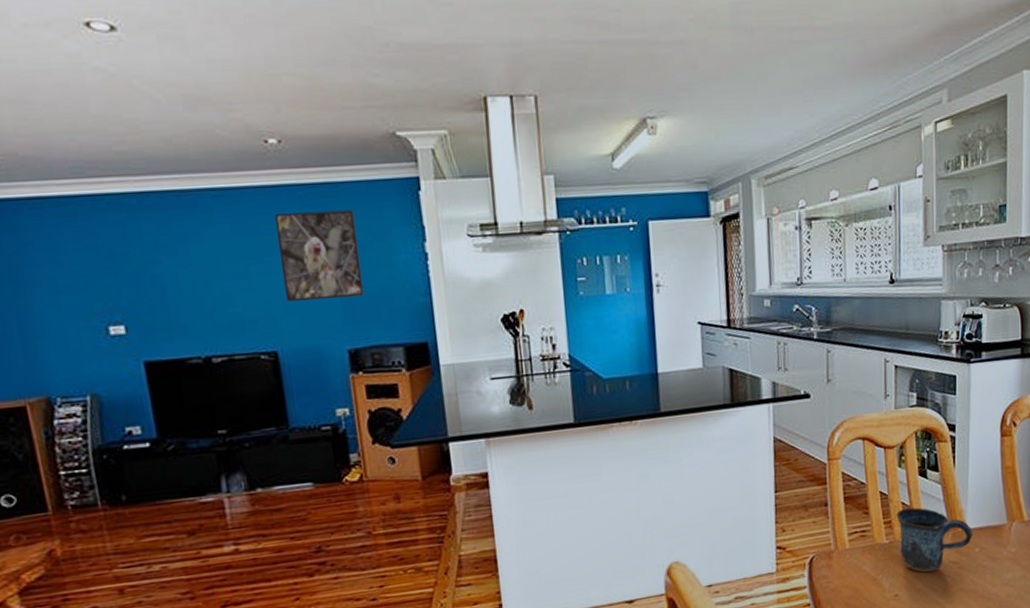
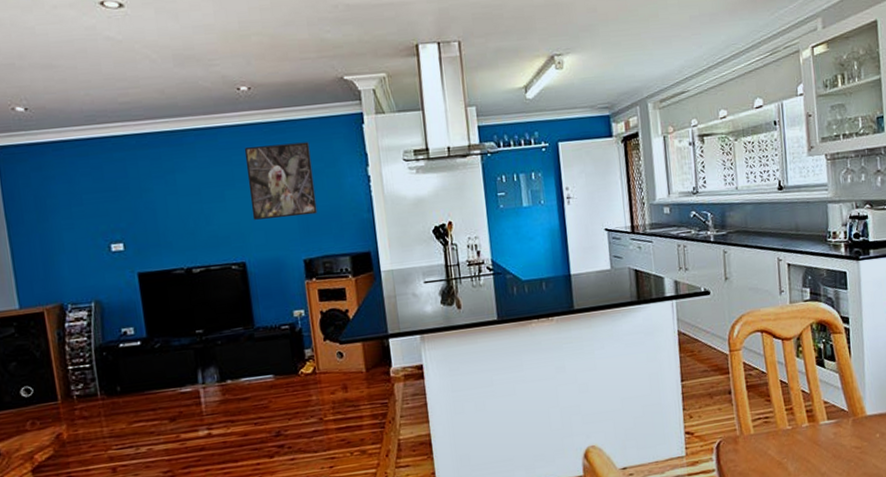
mug: present [896,507,973,573] -> none [797,395,873,457]

